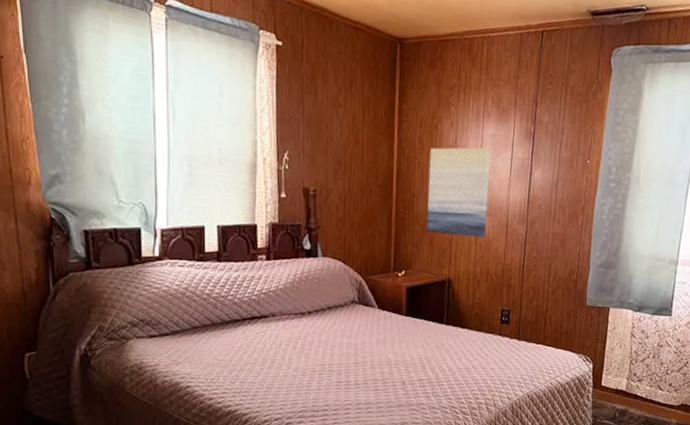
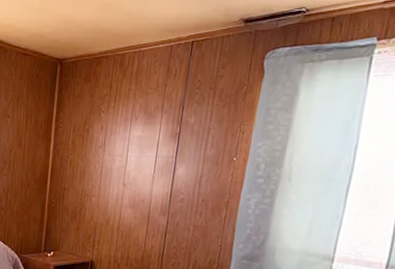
wall art: present [426,147,491,238] -> none [74,147,137,227]

